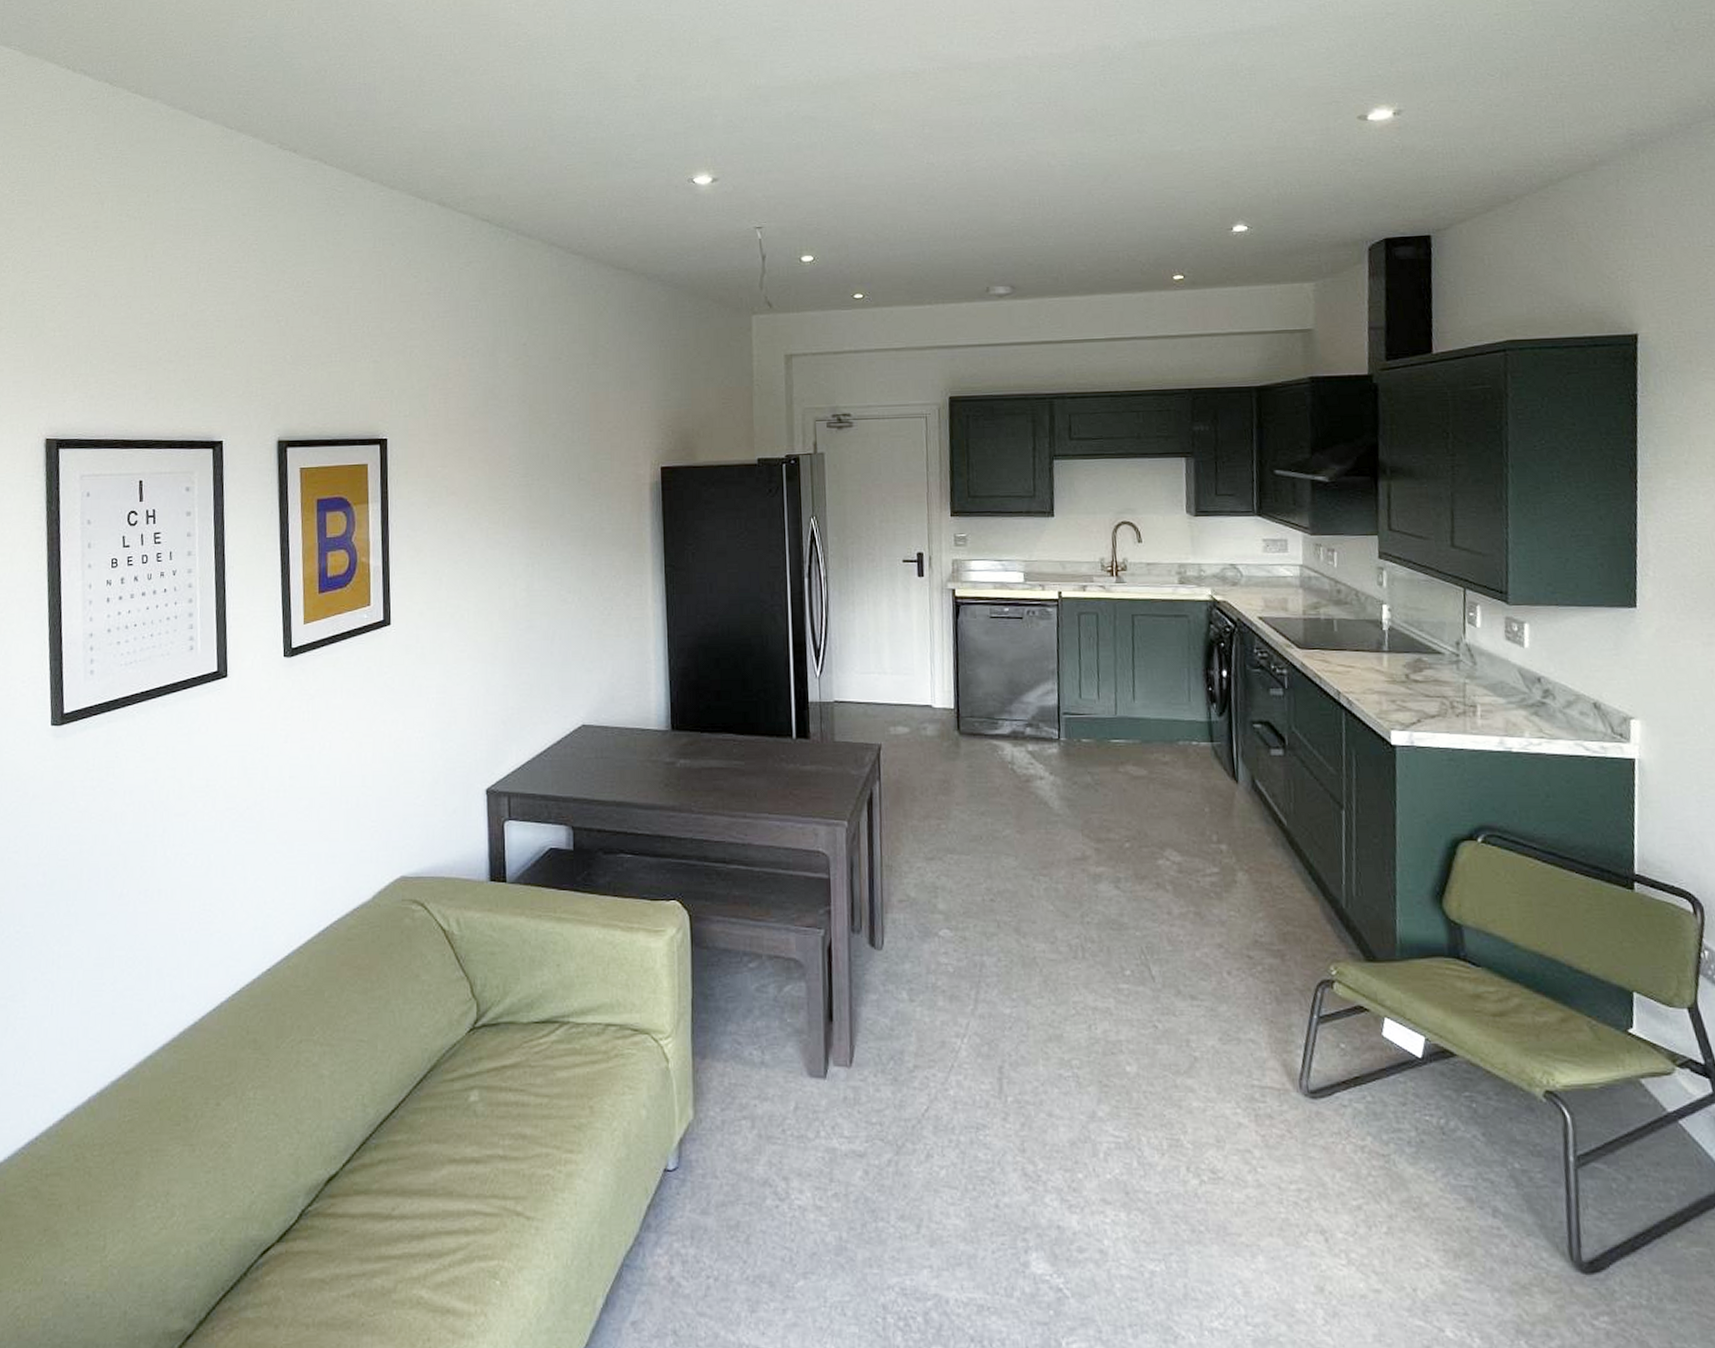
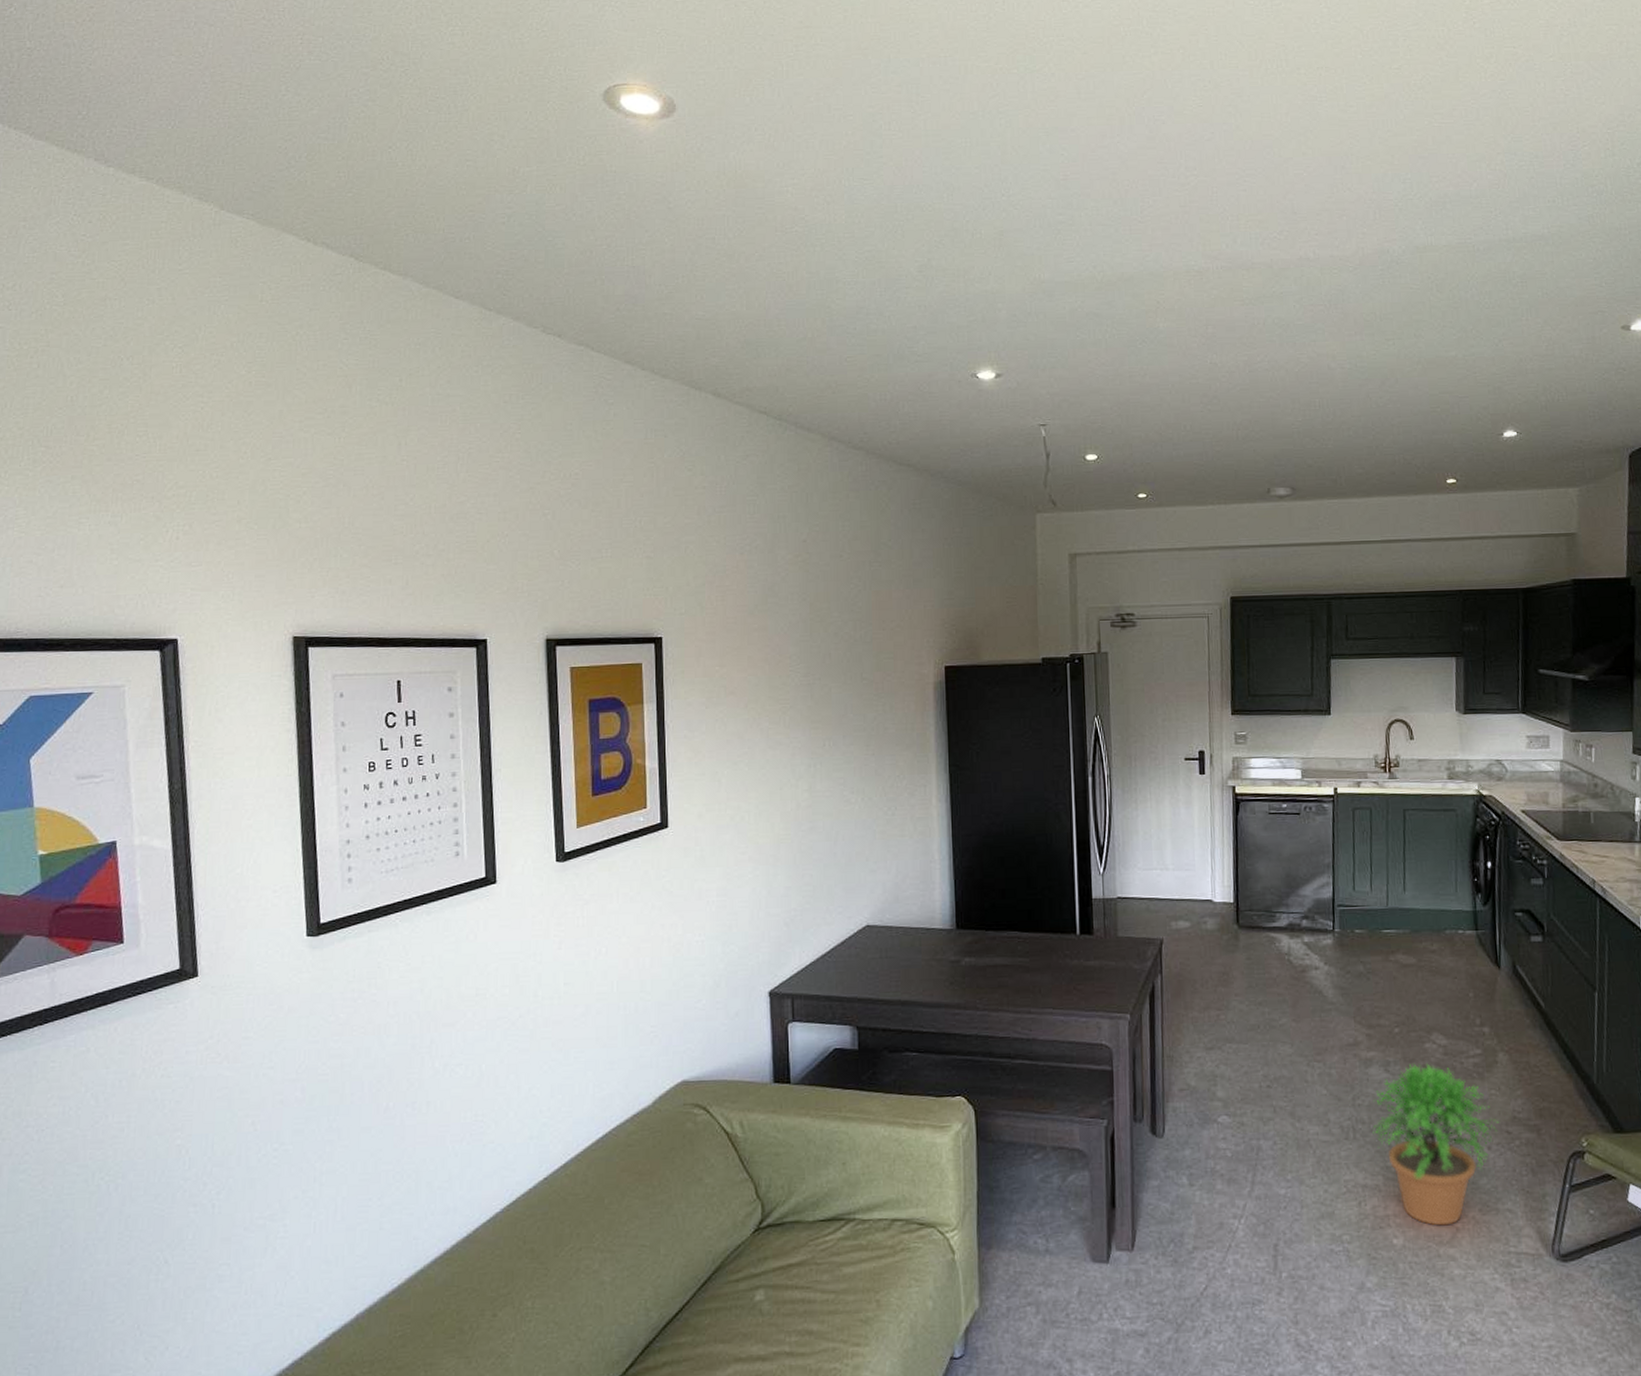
potted plant: none [1102,881,1240,1054] -> present [1372,1063,1500,1226]

